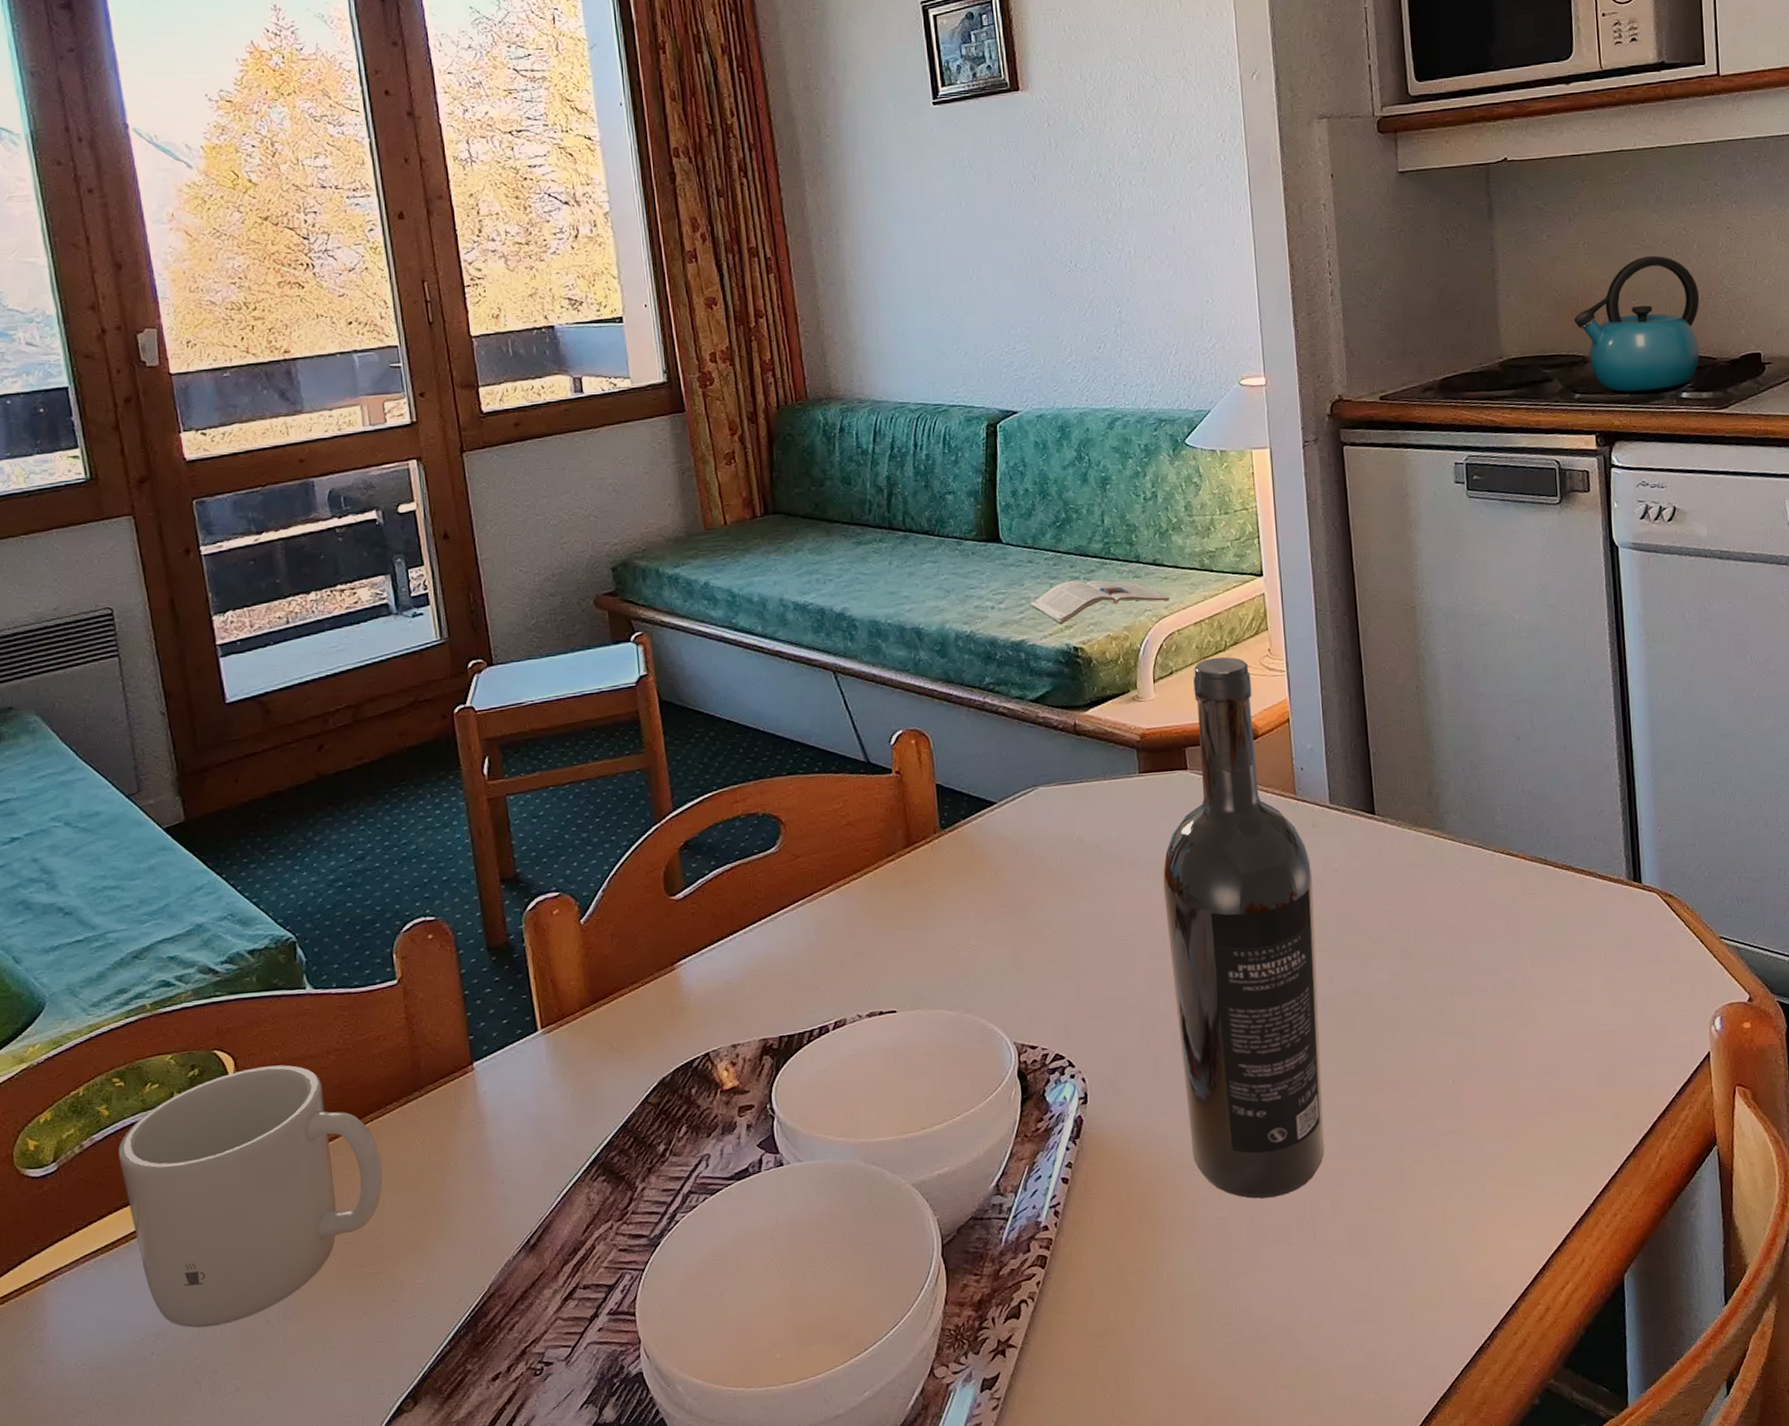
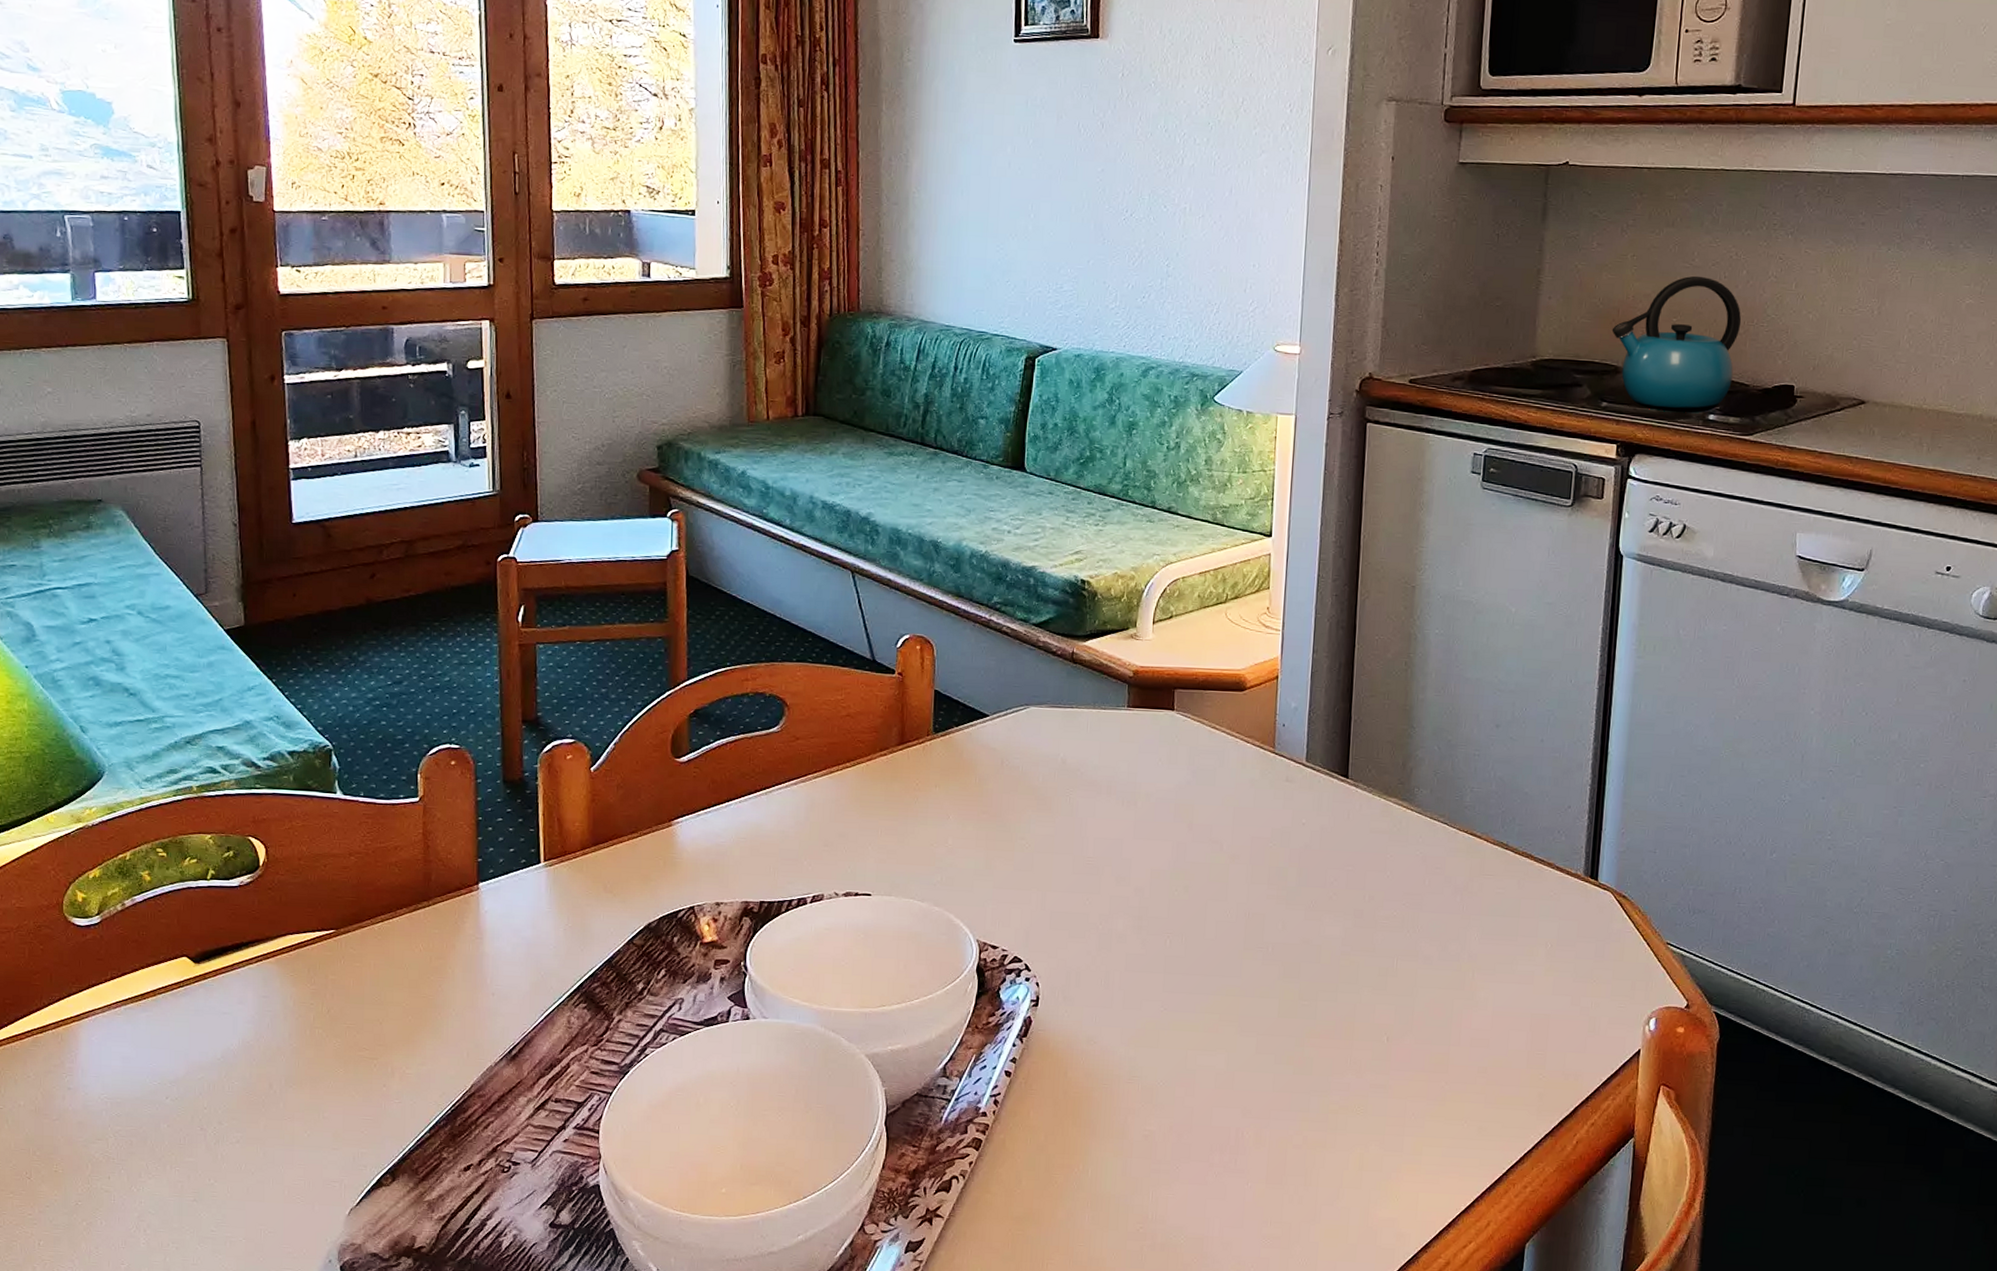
mug: present [118,1065,383,1328] -> none [155,857,387,1083]
magazine: present [1030,579,1170,625] -> none [1045,515,1179,557]
wine bottle: present [1162,657,1325,1199] -> none [1130,608,1281,1120]

